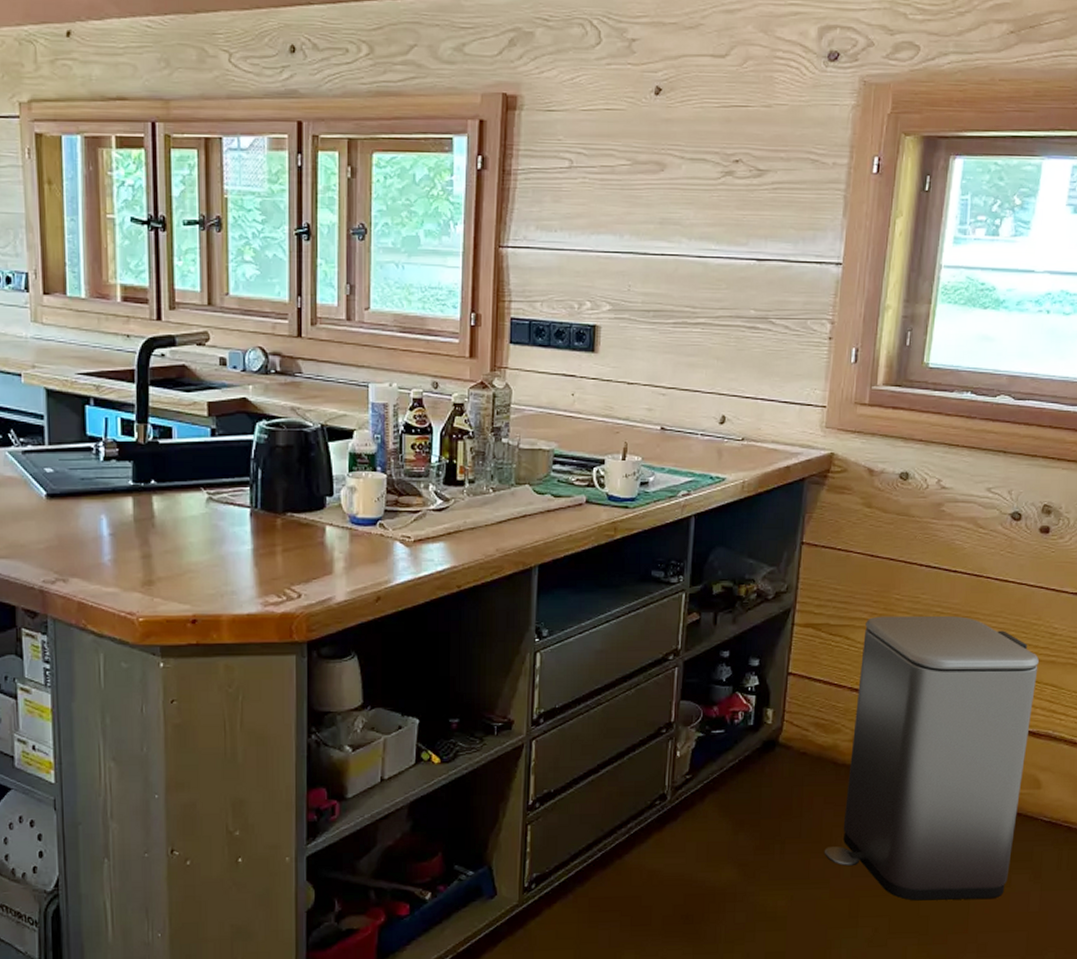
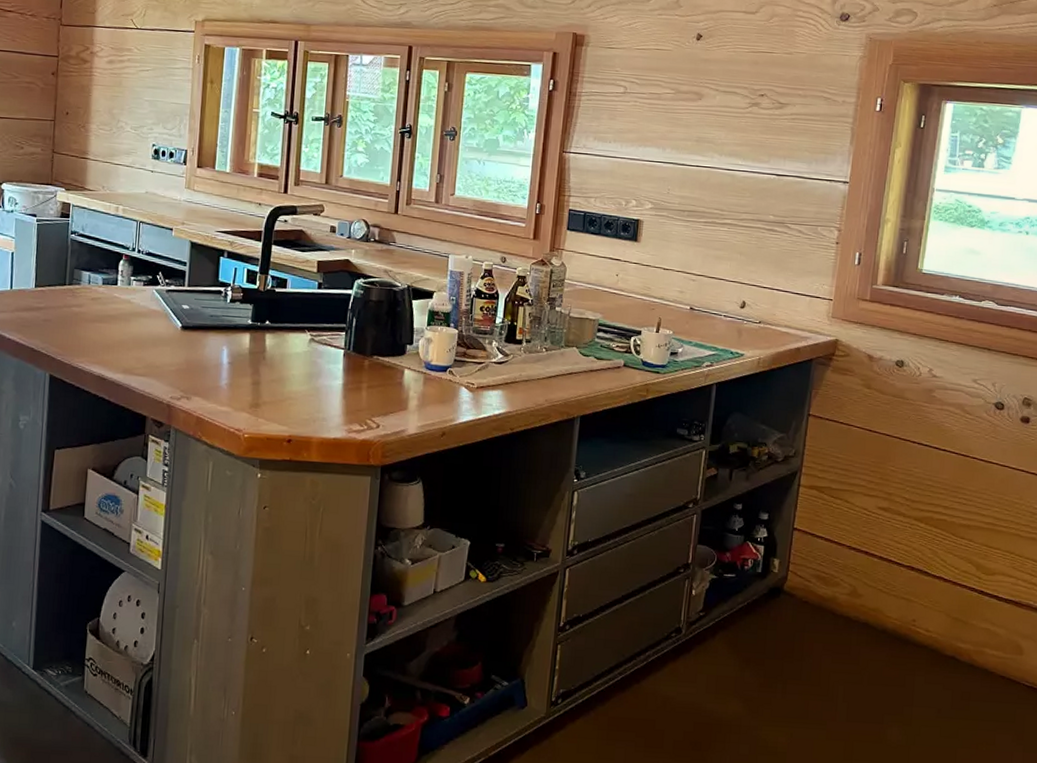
pedal bin: present [824,615,1040,901] -> none [822,484,1021,755]

